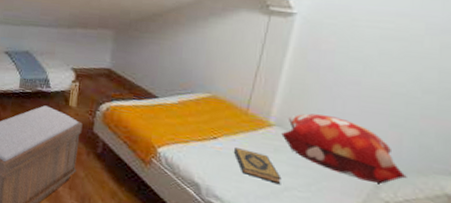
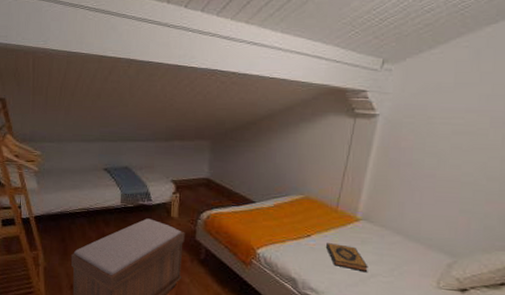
decorative pillow: present [281,113,407,184] -> none [367,206,474,263]

